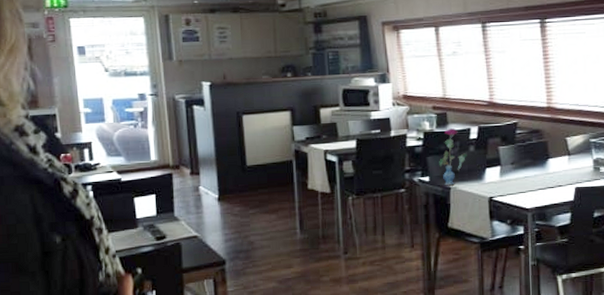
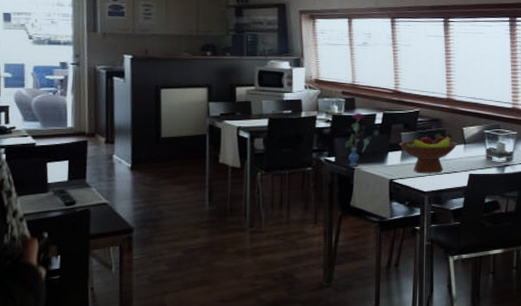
fruit bowl: none [497,144,562,190] -> present [399,133,458,174]

